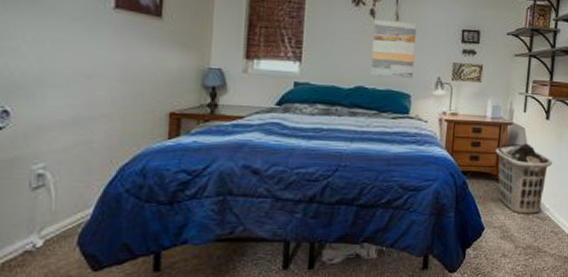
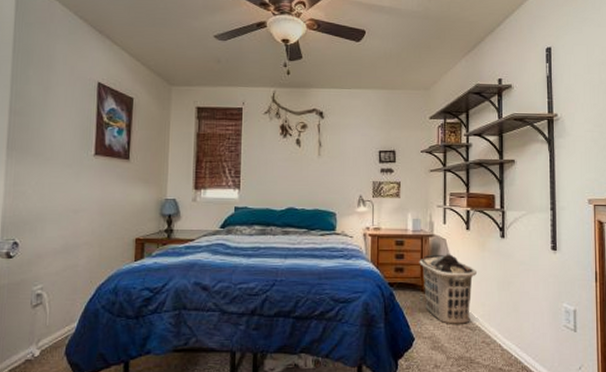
wall art: present [370,19,417,79] -> none [299,148,338,199]

